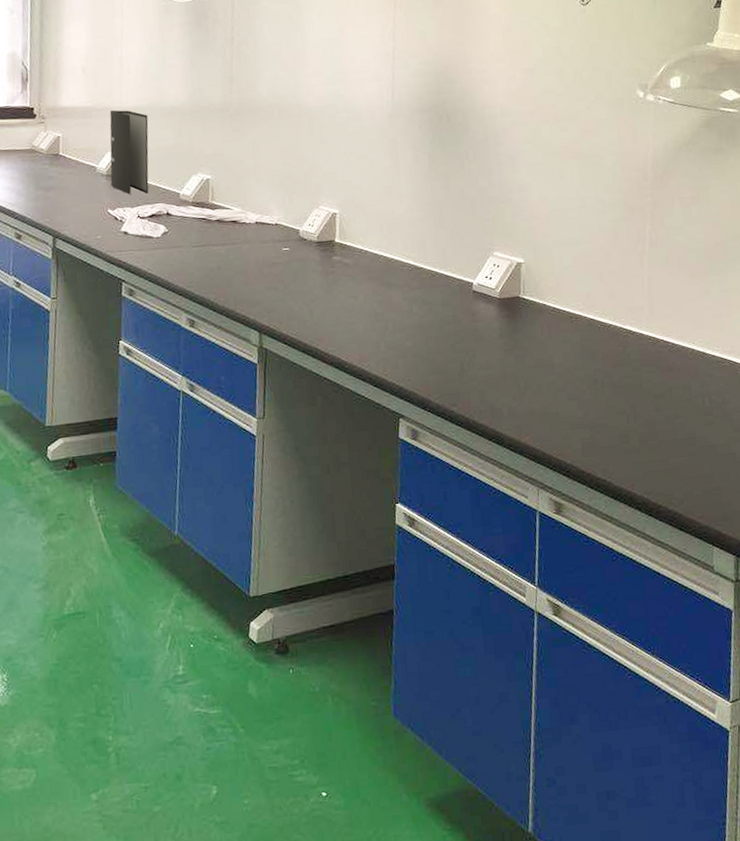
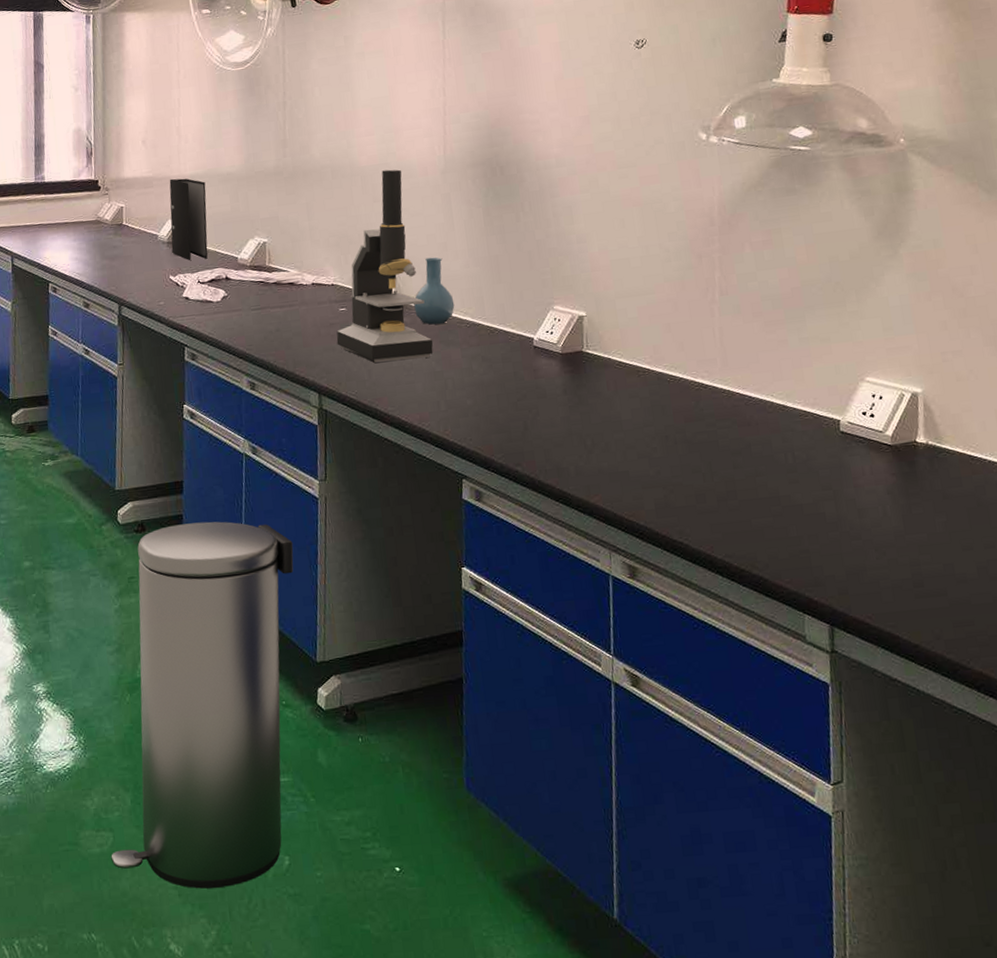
pedal bin: none [33,458,230,821] -> present [111,521,294,889]
microscope: none [279,111,375,303] -> present [336,169,433,363]
flask: none [357,200,398,267] -> present [414,257,455,325]

